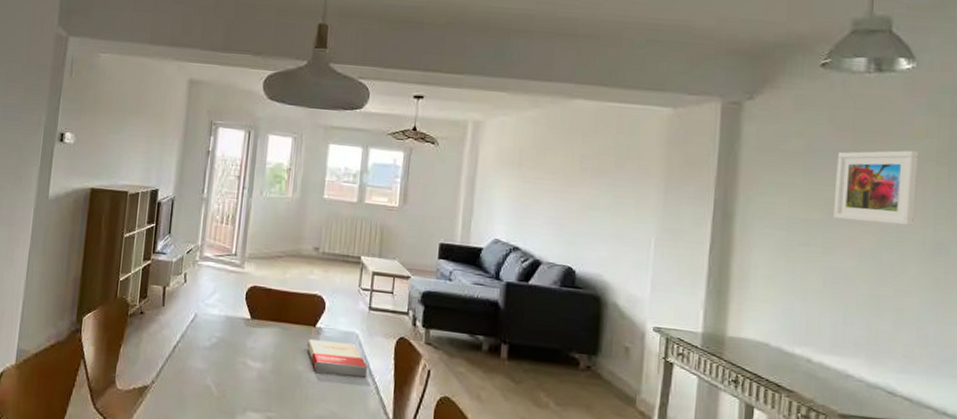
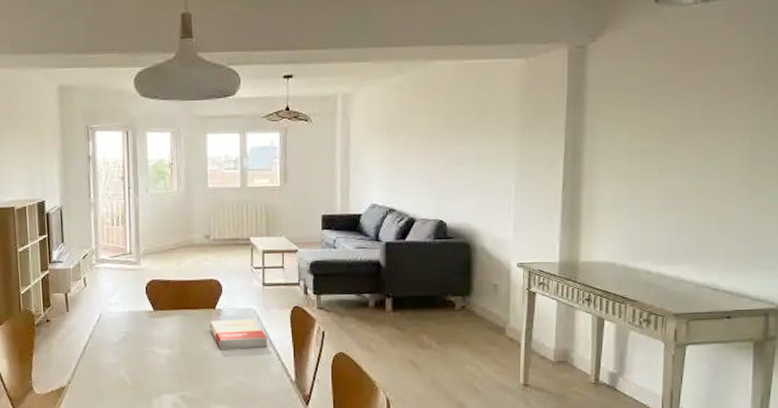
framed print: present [832,150,918,226] -> none [666,72,738,144]

